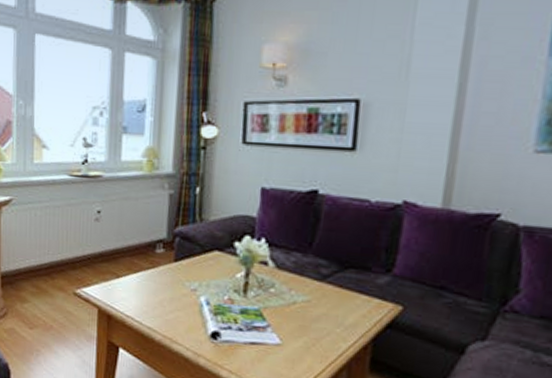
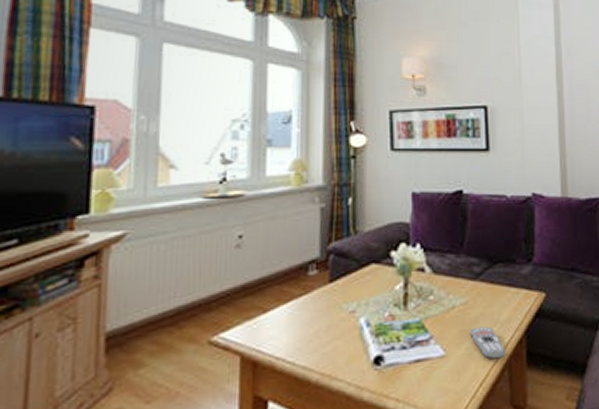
remote control: none [309,325,348,359] -> present [470,326,507,360]

